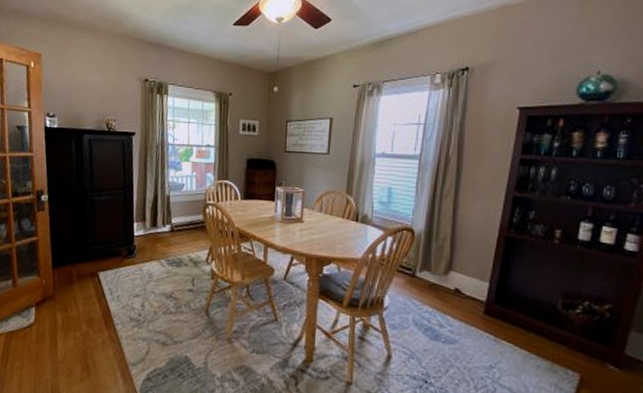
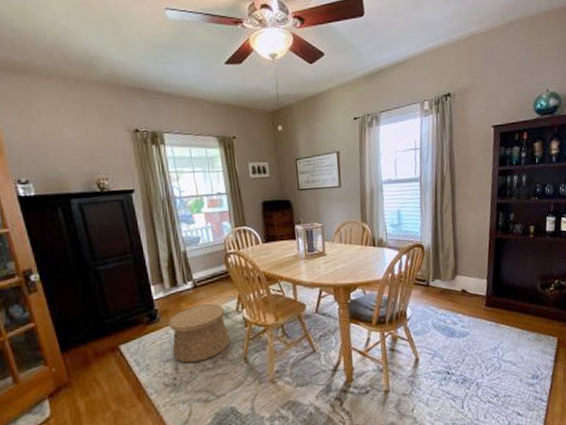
basket: none [142,249,196,304] -> present [168,304,231,363]

